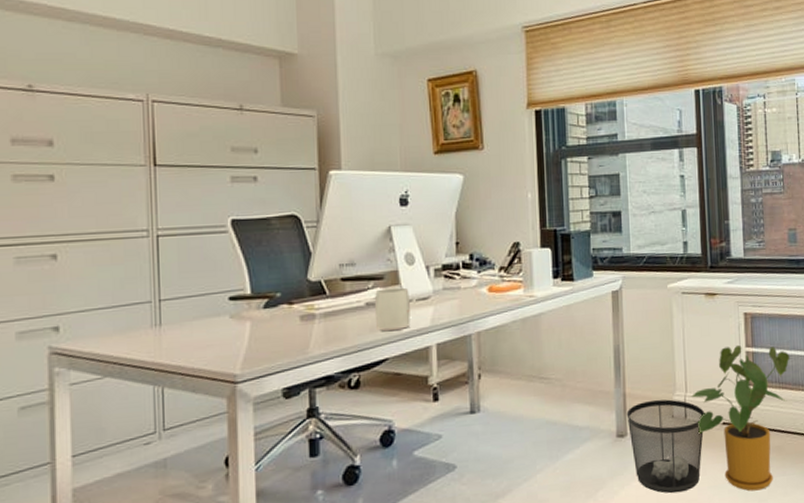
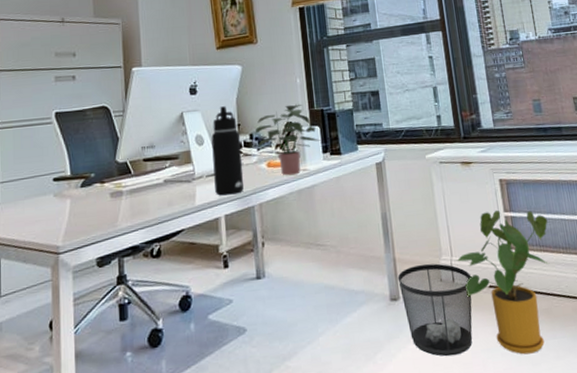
mug: present [374,287,411,332] -> none [171,165,202,205]
water bottle: none [424,221,461,322] -> present [211,106,244,196]
potted plant: none [476,222,551,303] -> present [255,104,321,176]

